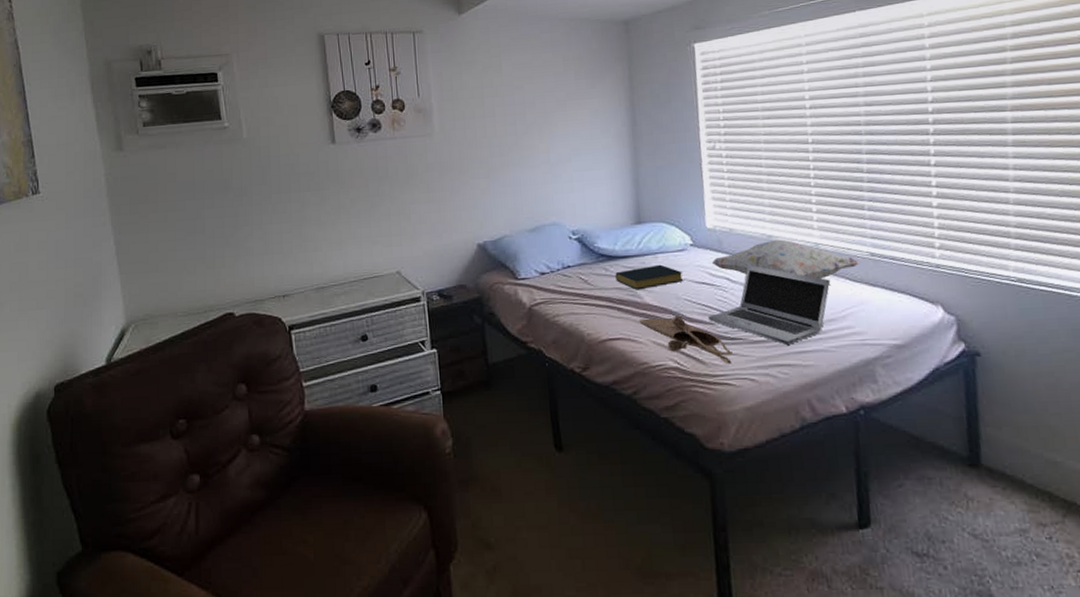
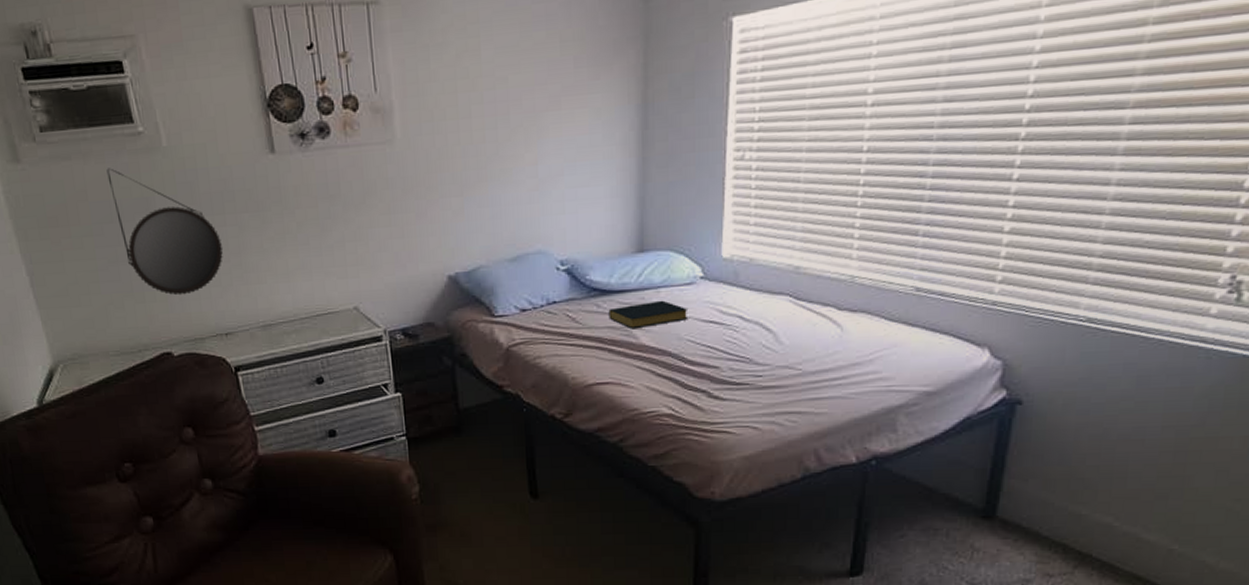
home mirror: none [194,155,287,262] -> present [107,168,224,296]
tote bag: present [639,315,733,364] -> none [632,358,736,411]
laptop: present [709,264,831,345] -> none [713,300,862,391]
decorative pillow: present [711,239,861,280] -> none [723,271,902,318]

